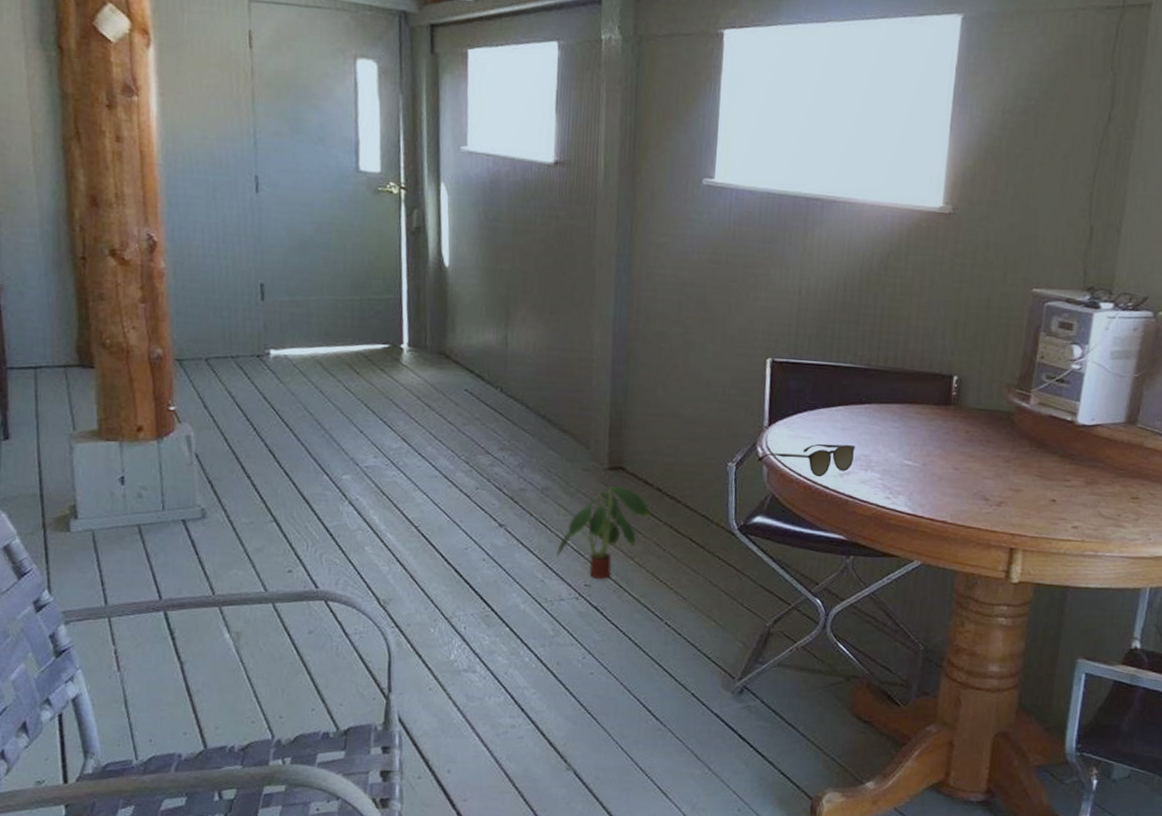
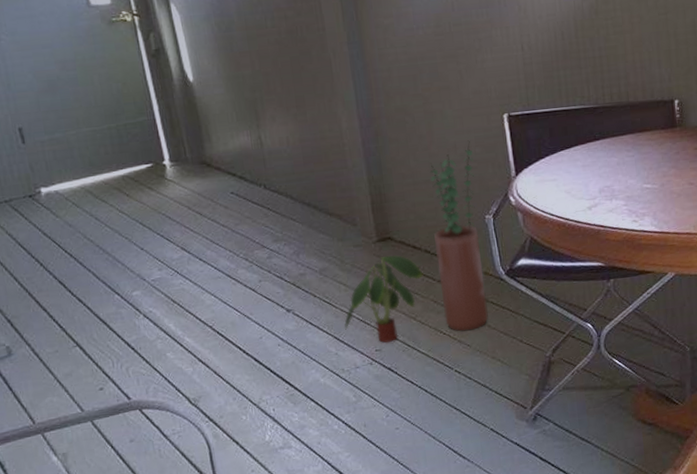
vase: none [664,379,727,583] -> present [429,140,488,331]
sunglasses: present [757,443,856,478] -> none [511,179,598,214]

